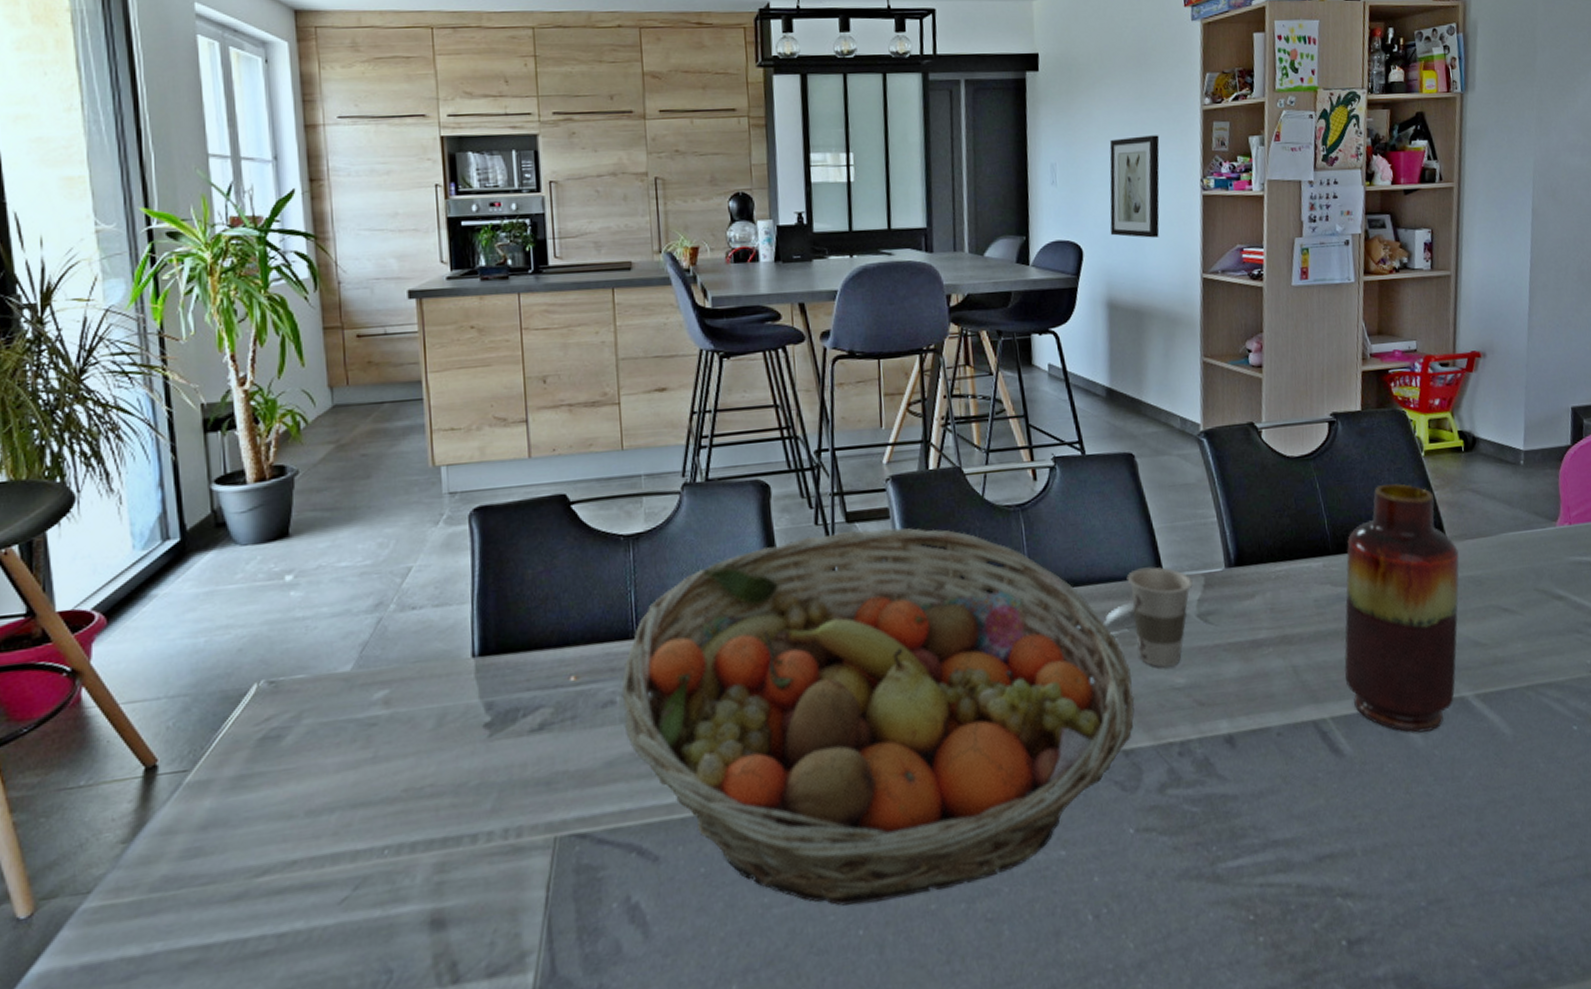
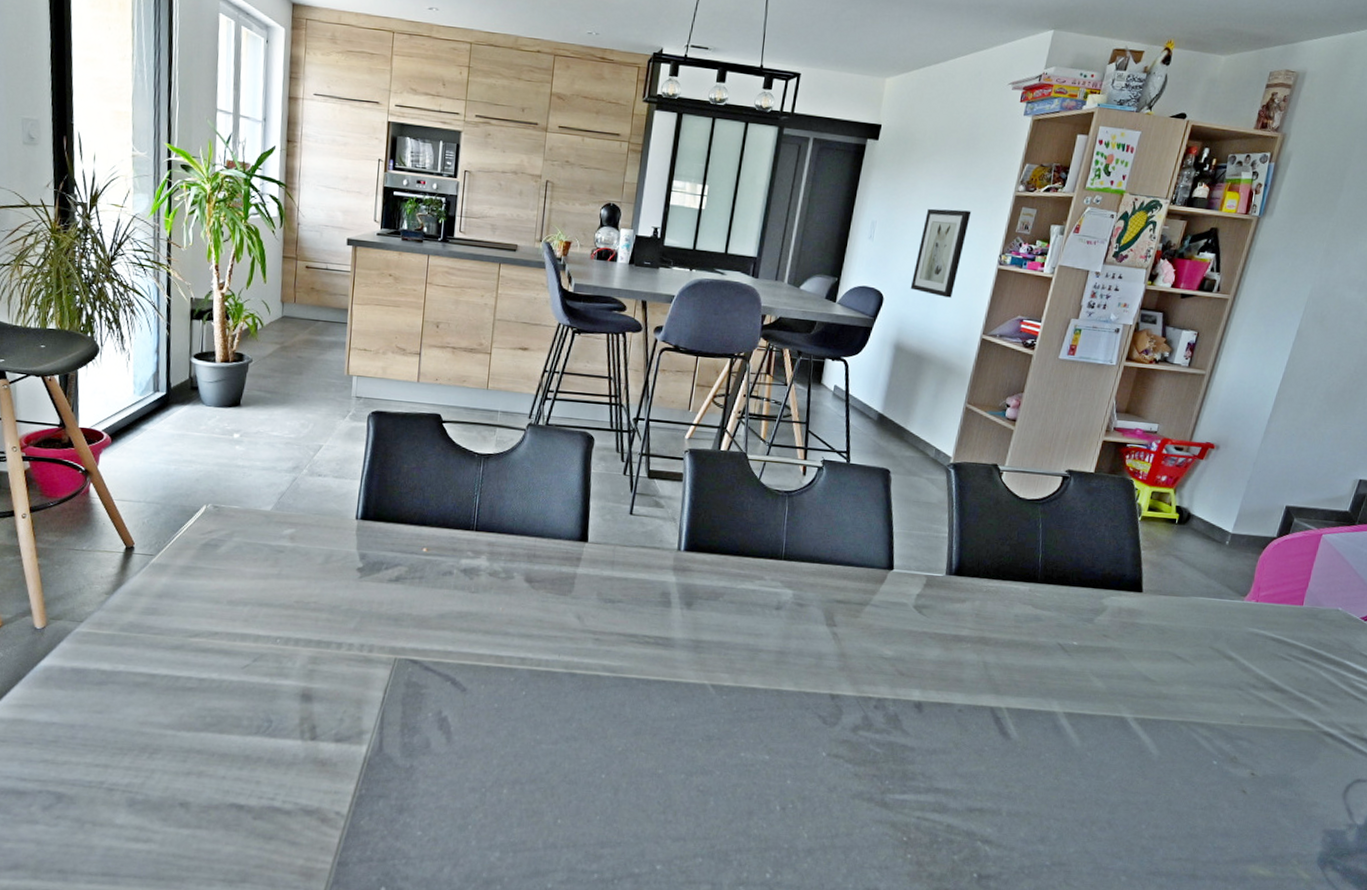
fruit basket: present [621,527,1135,906] -> none [456,482,850,761]
cup: present [1103,567,1193,668] -> none [836,560,916,641]
vase: present [1344,483,1460,733] -> none [1025,536,1150,737]

